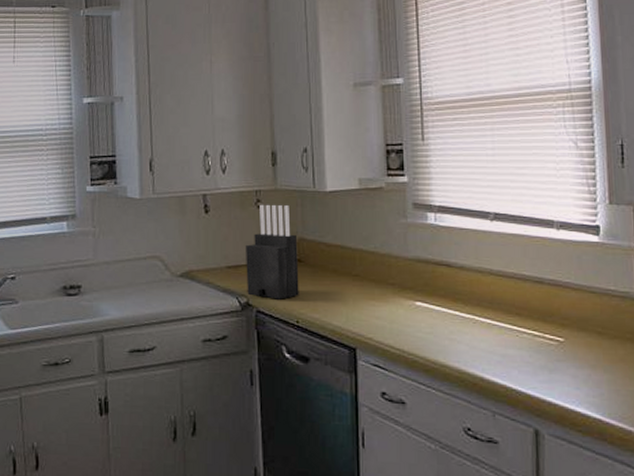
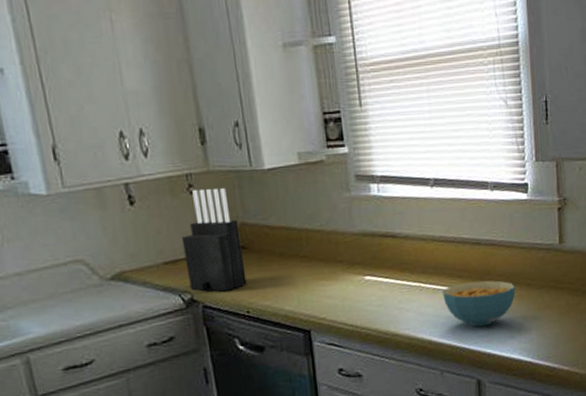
cereal bowl: none [498,321,583,372] -> present [442,280,516,327]

